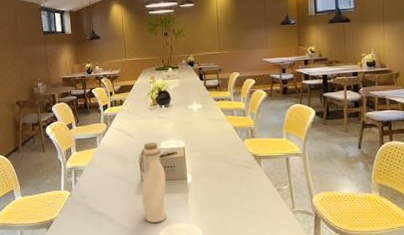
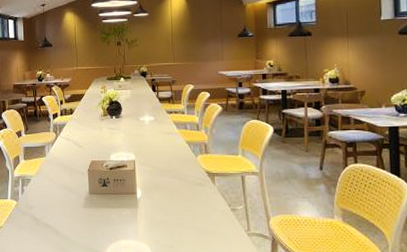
water bottle: present [138,142,166,223] -> none [87,154,115,238]

